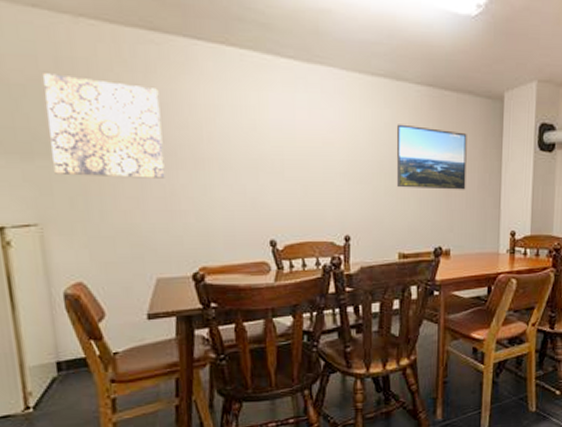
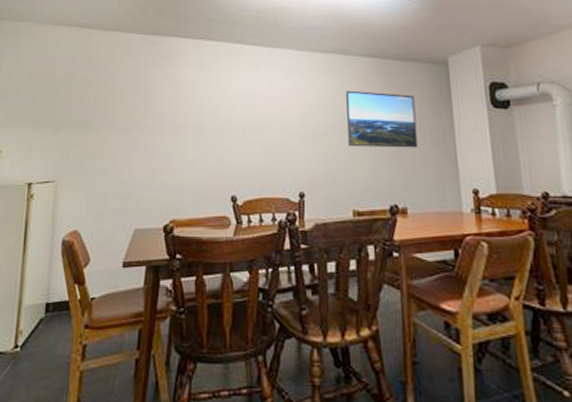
wall art: present [43,73,165,179] -> none [73,69,154,143]

